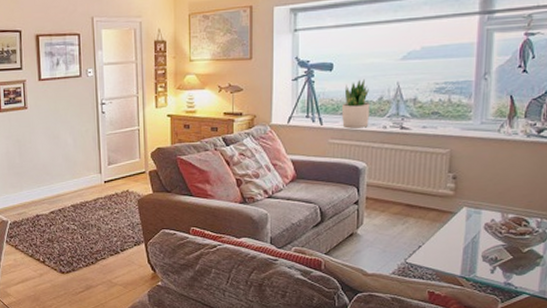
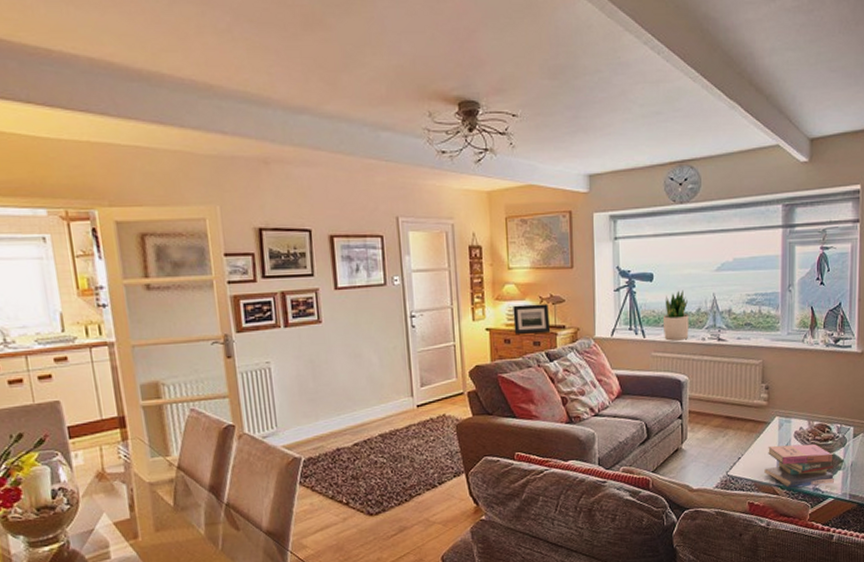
picture frame: none [193,92,228,120] -> present [513,303,551,334]
books: none [448,236,531,280] -> present [764,443,834,488]

